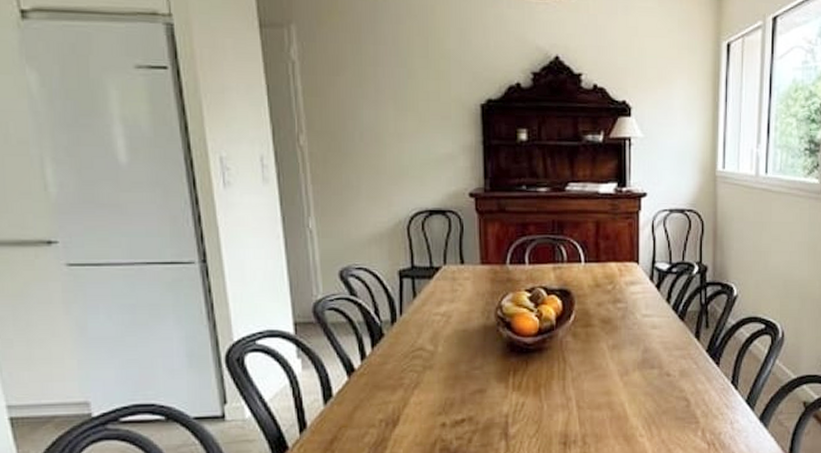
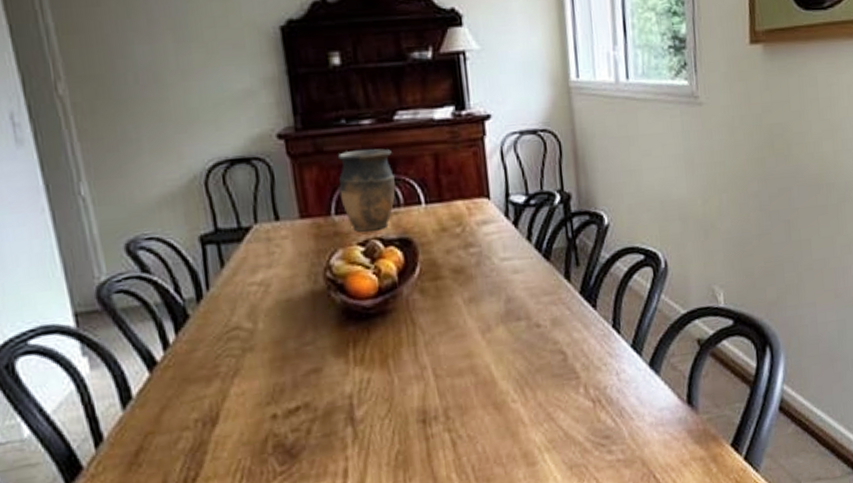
vase: none [515,213,561,280] -> present [337,148,396,232]

